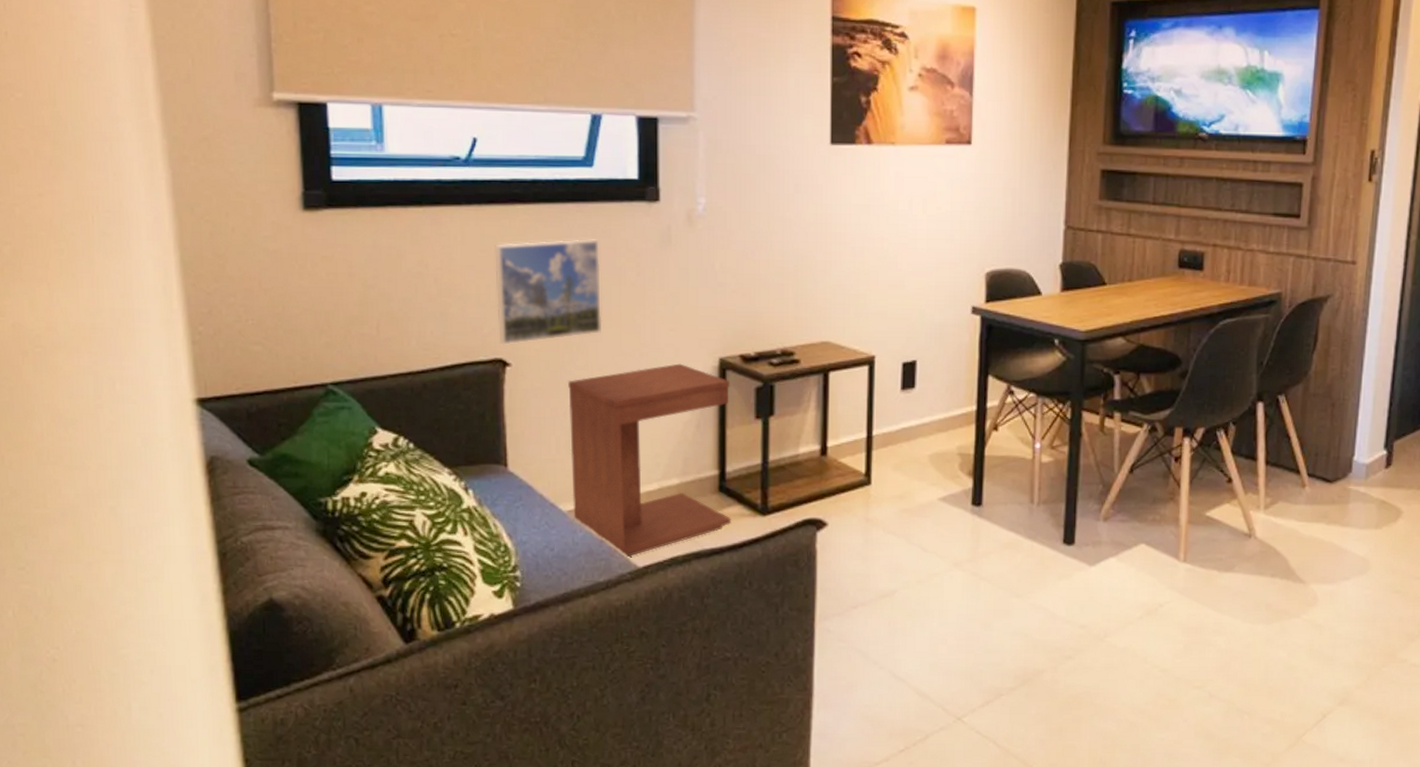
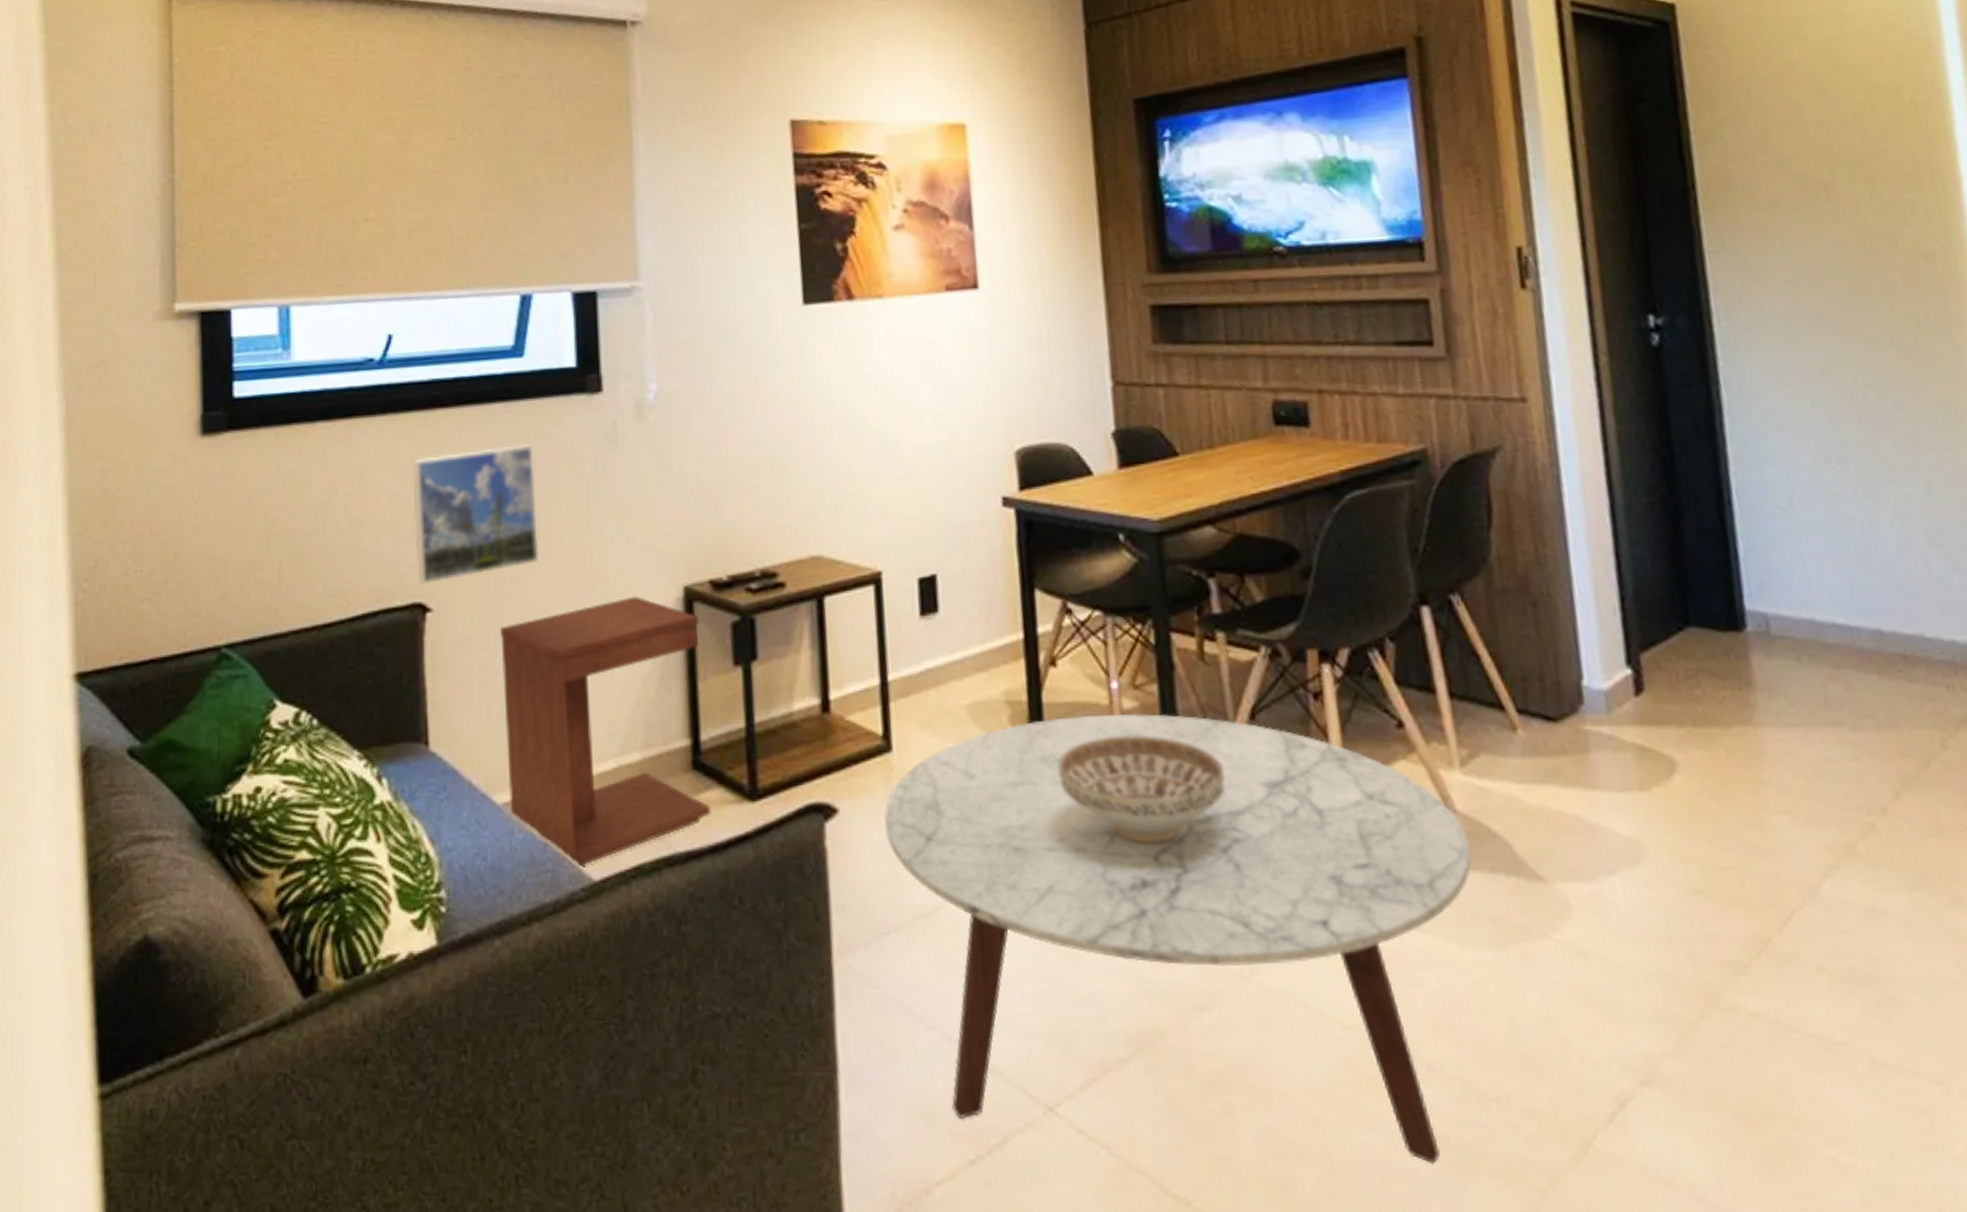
coffee table: none [861,465,1261,750] -> present [885,713,1472,1164]
decorative bowl: none [990,481,1106,553] -> present [1057,736,1225,844]

